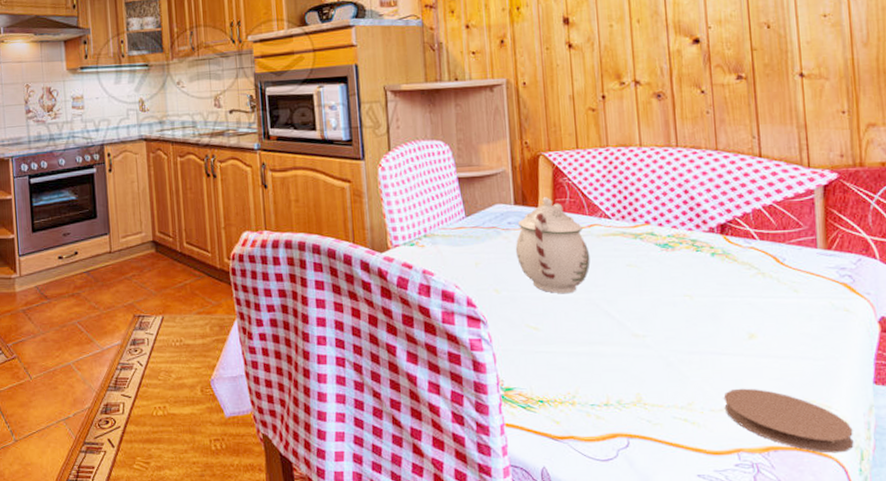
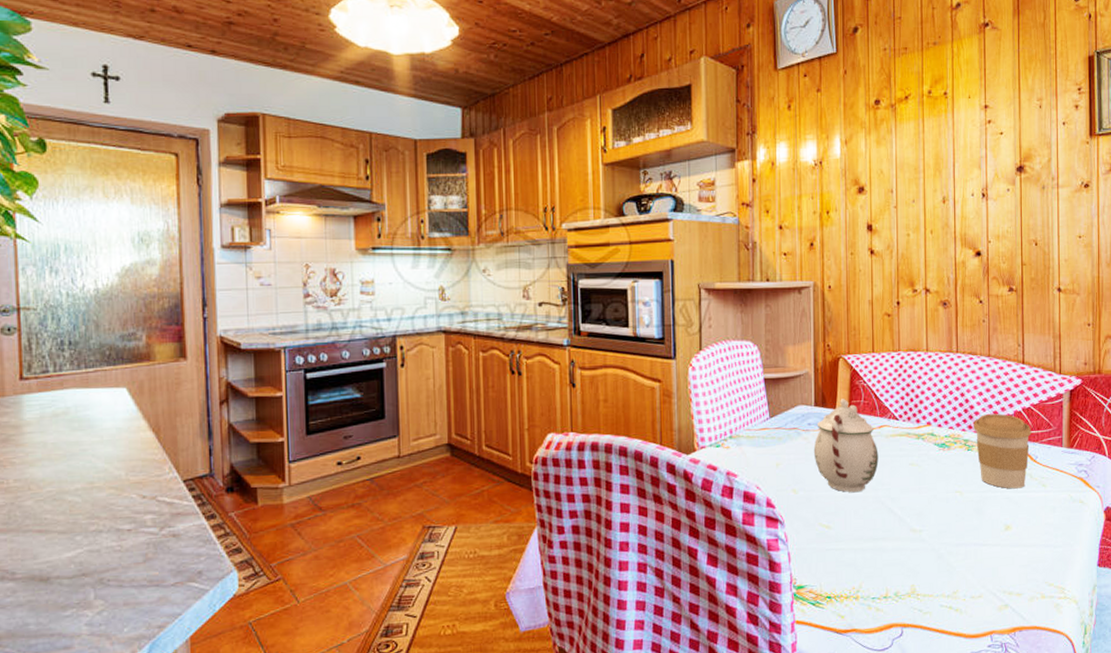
coffee cup: none [701,212,776,294] -> present [972,413,1032,489]
coaster: present [723,388,854,453] -> none [982,575,1080,630]

